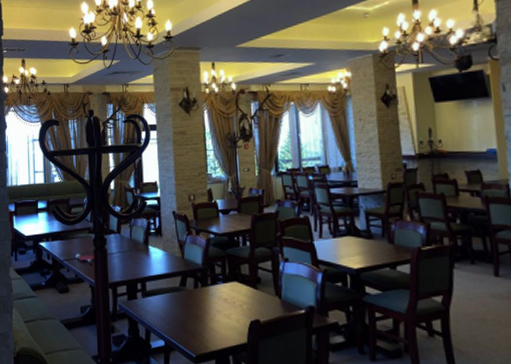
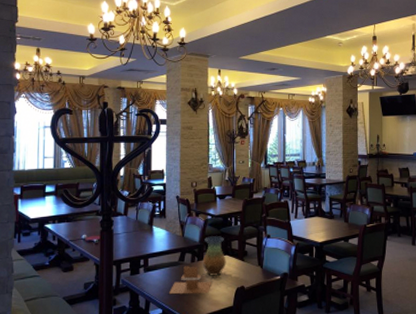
napkin holder: none [171,292,219,326] -> present [169,266,211,295]
vase: none [207,258,236,306] -> present [202,236,226,276]

